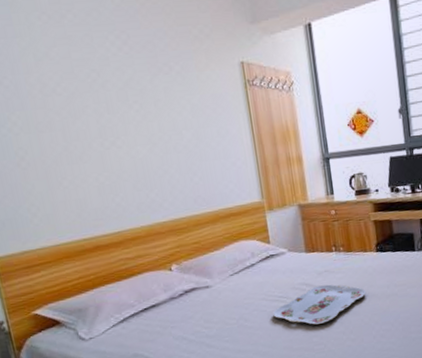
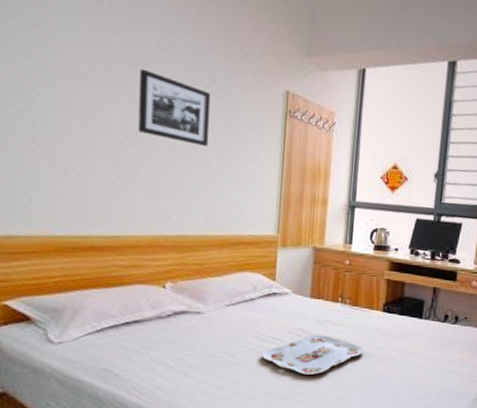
picture frame: none [102,71,181,132] -> present [138,68,211,146]

